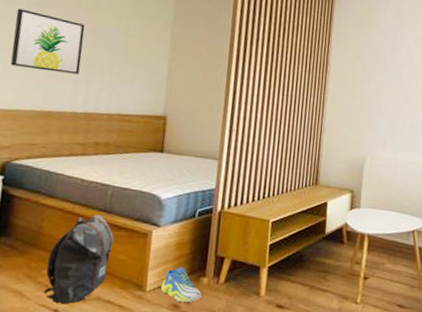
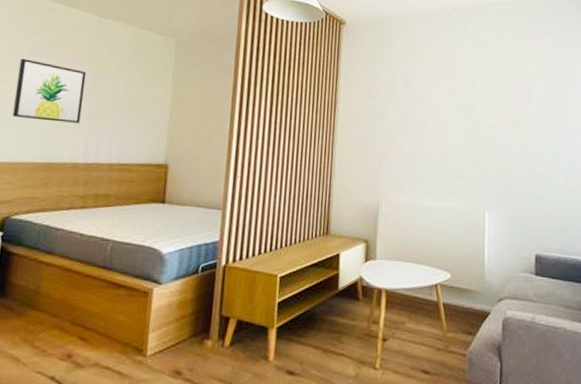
backpack: present [43,215,115,304] -> none [40,272,114,371]
sneaker: present [160,267,202,303] -> none [162,328,206,369]

